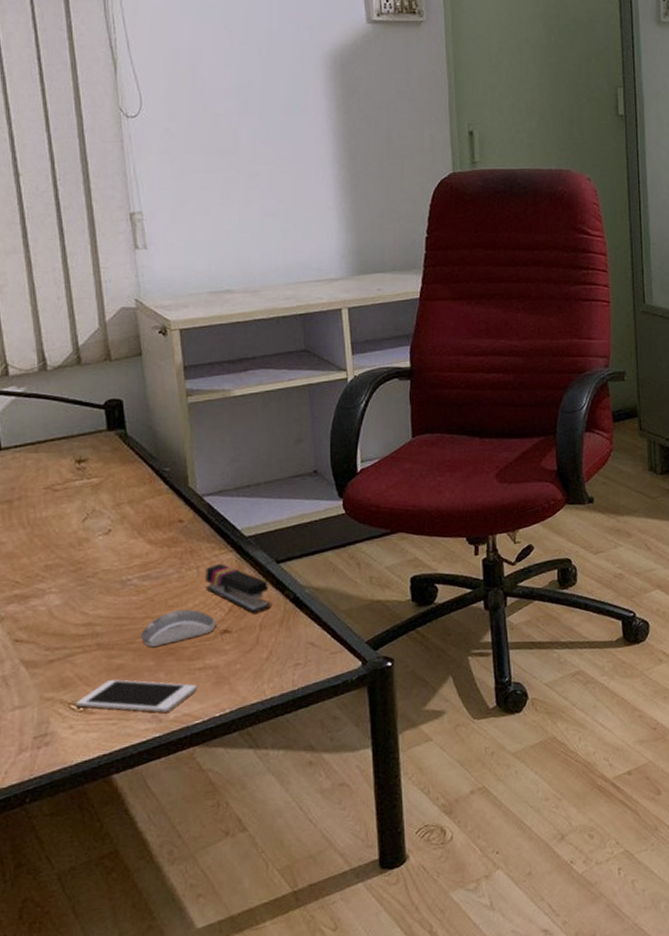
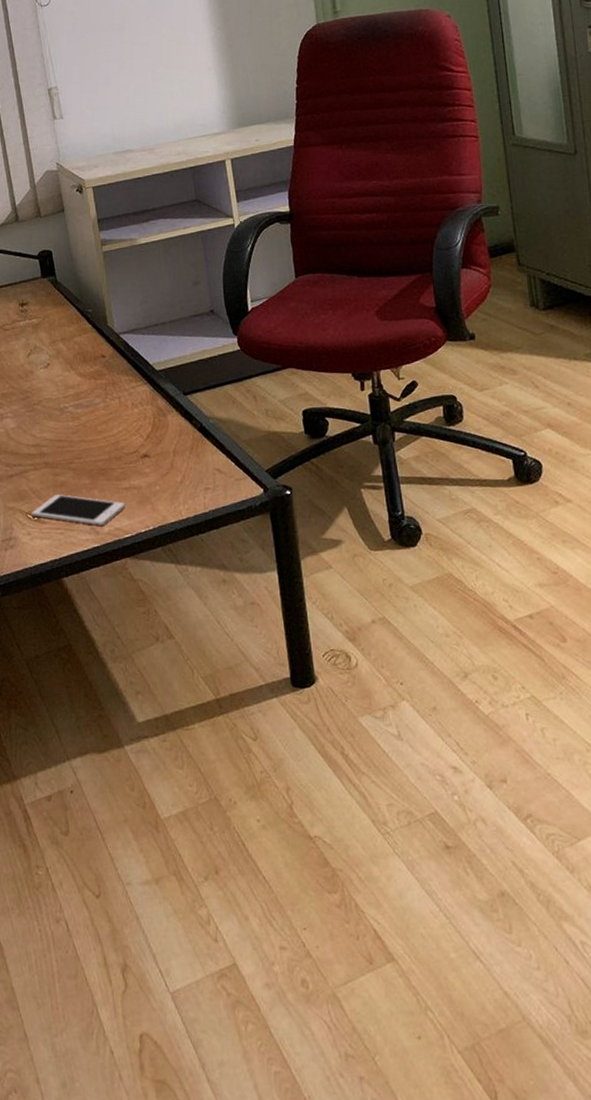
computer mouse: present [141,609,216,648] -> none [78,435,138,468]
stapler: present [205,564,272,614] -> none [126,395,182,441]

